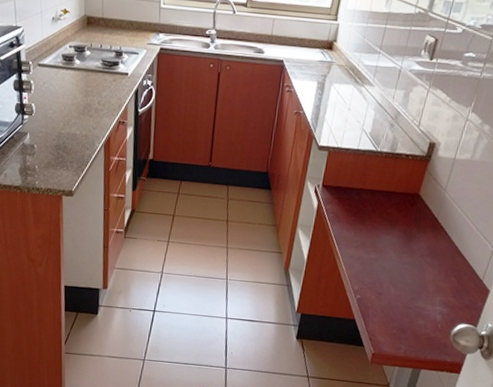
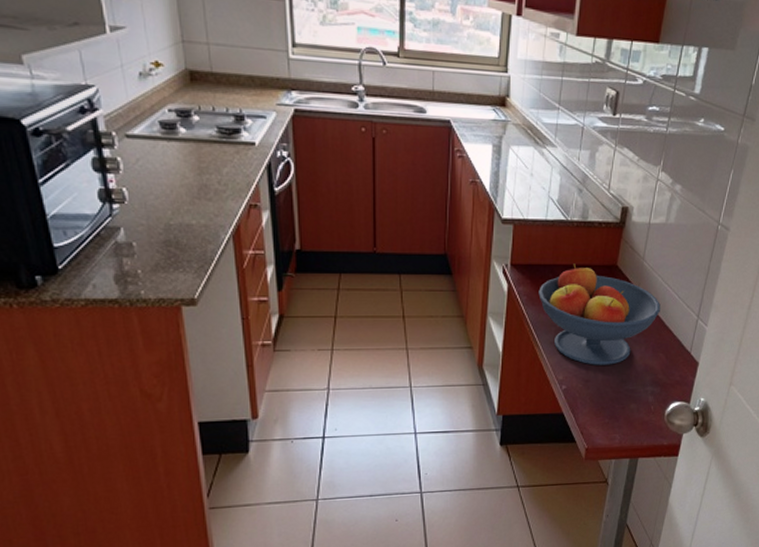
fruit bowl: none [344,189,458,283] -> present [538,264,661,365]

